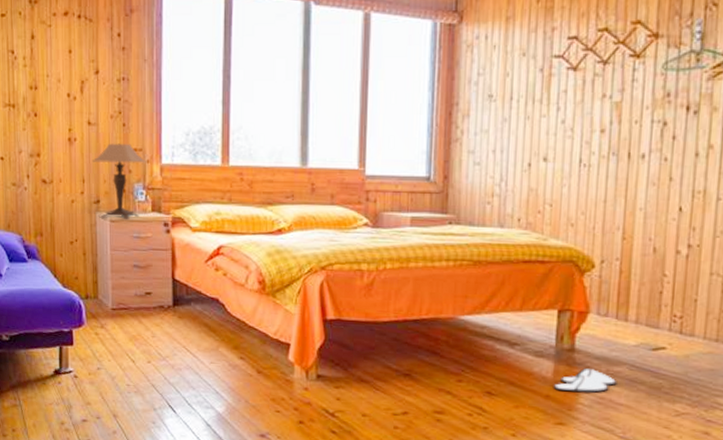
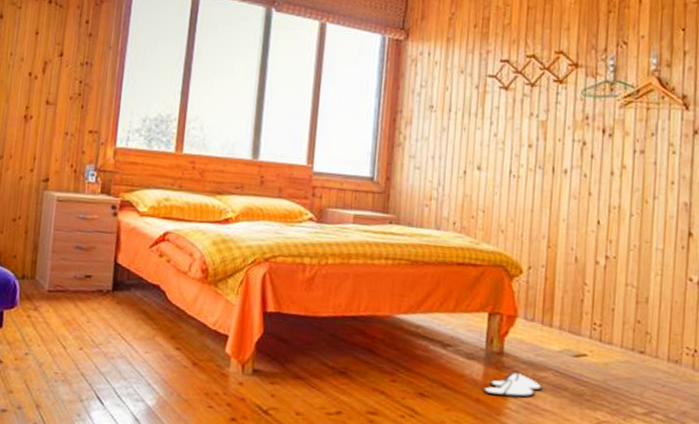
table lamp: present [92,143,146,219] -> none [46,123,101,200]

